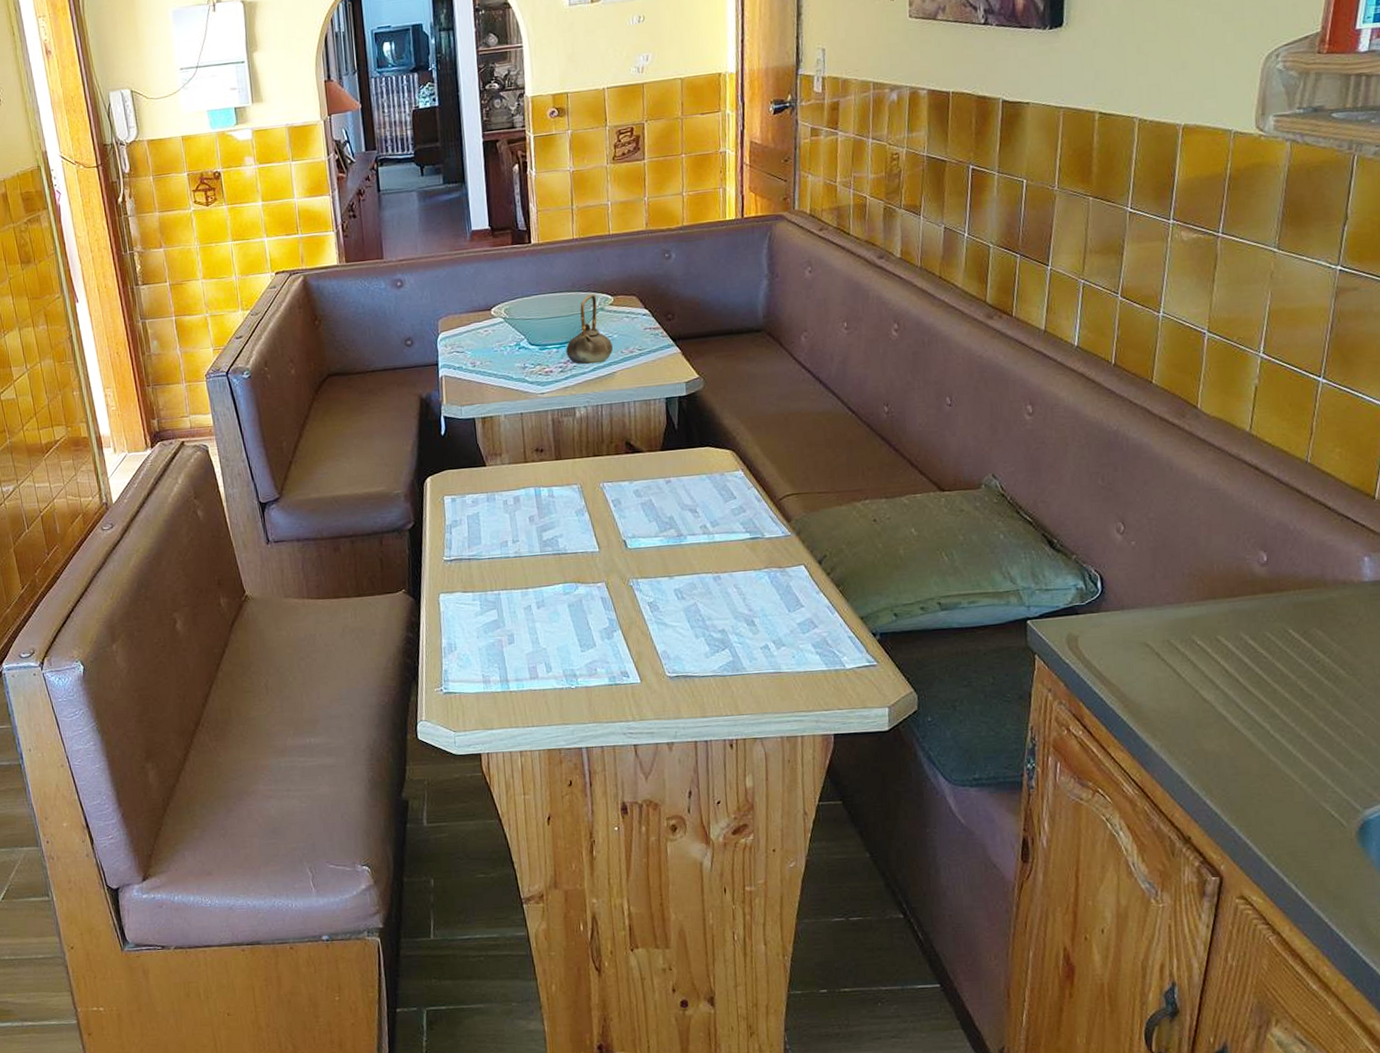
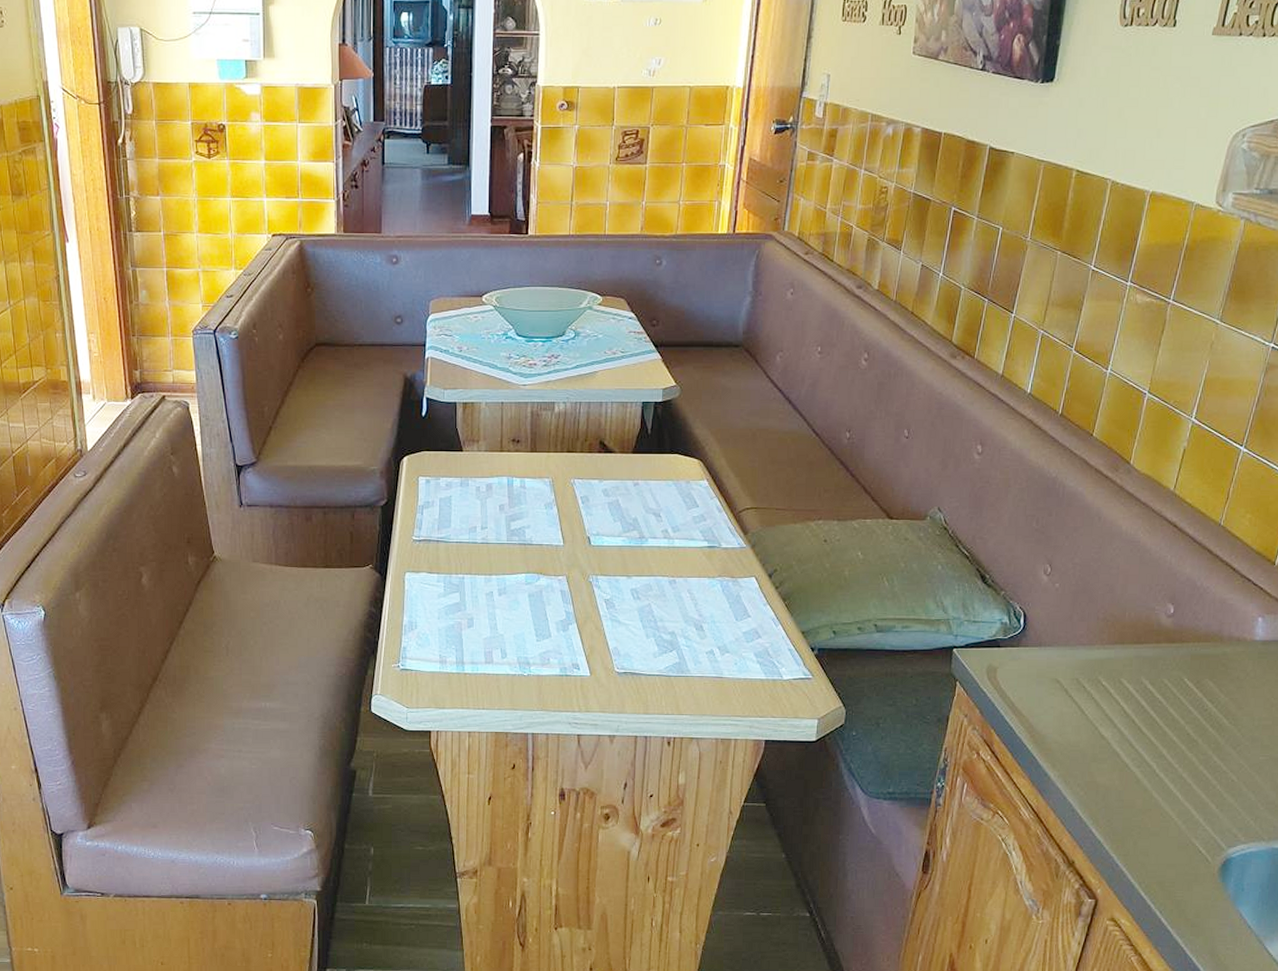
teapot: present [566,293,613,365] -> none [551,291,596,361]

